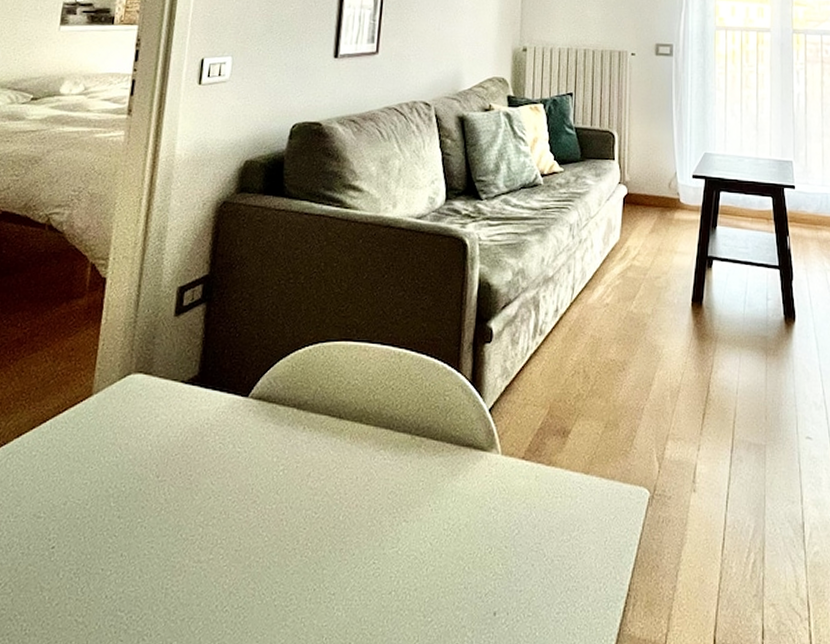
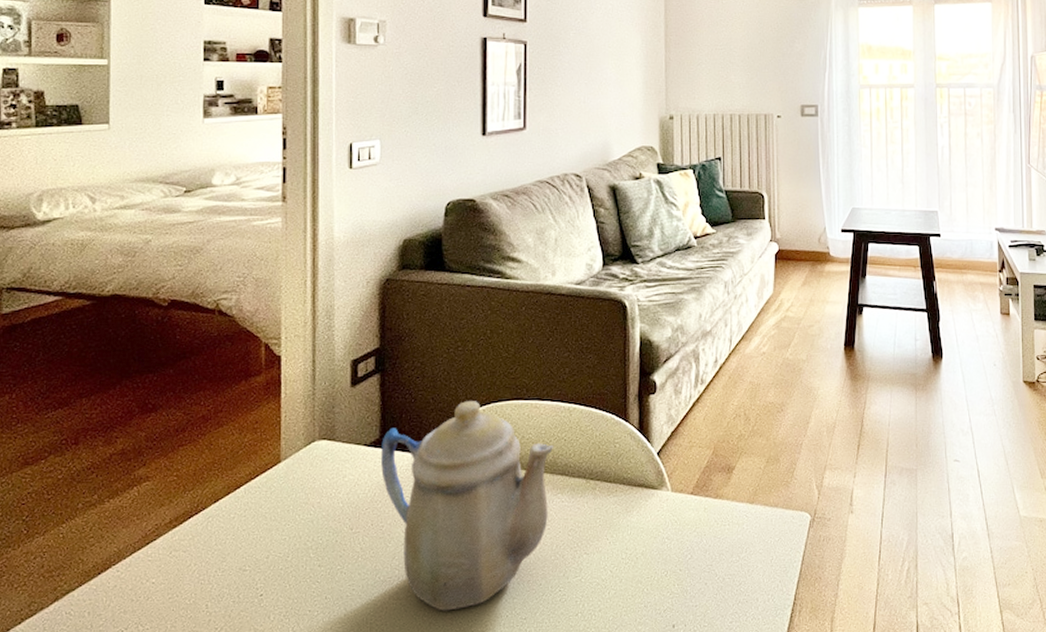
teapot: none [196,339,381,579] -> present [381,401,554,611]

